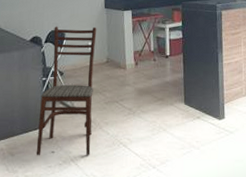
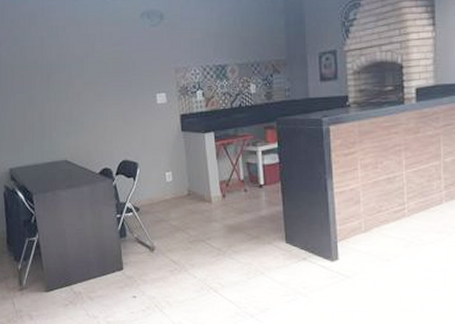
dining chair: present [36,26,97,156] -> none [116,154,176,301]

